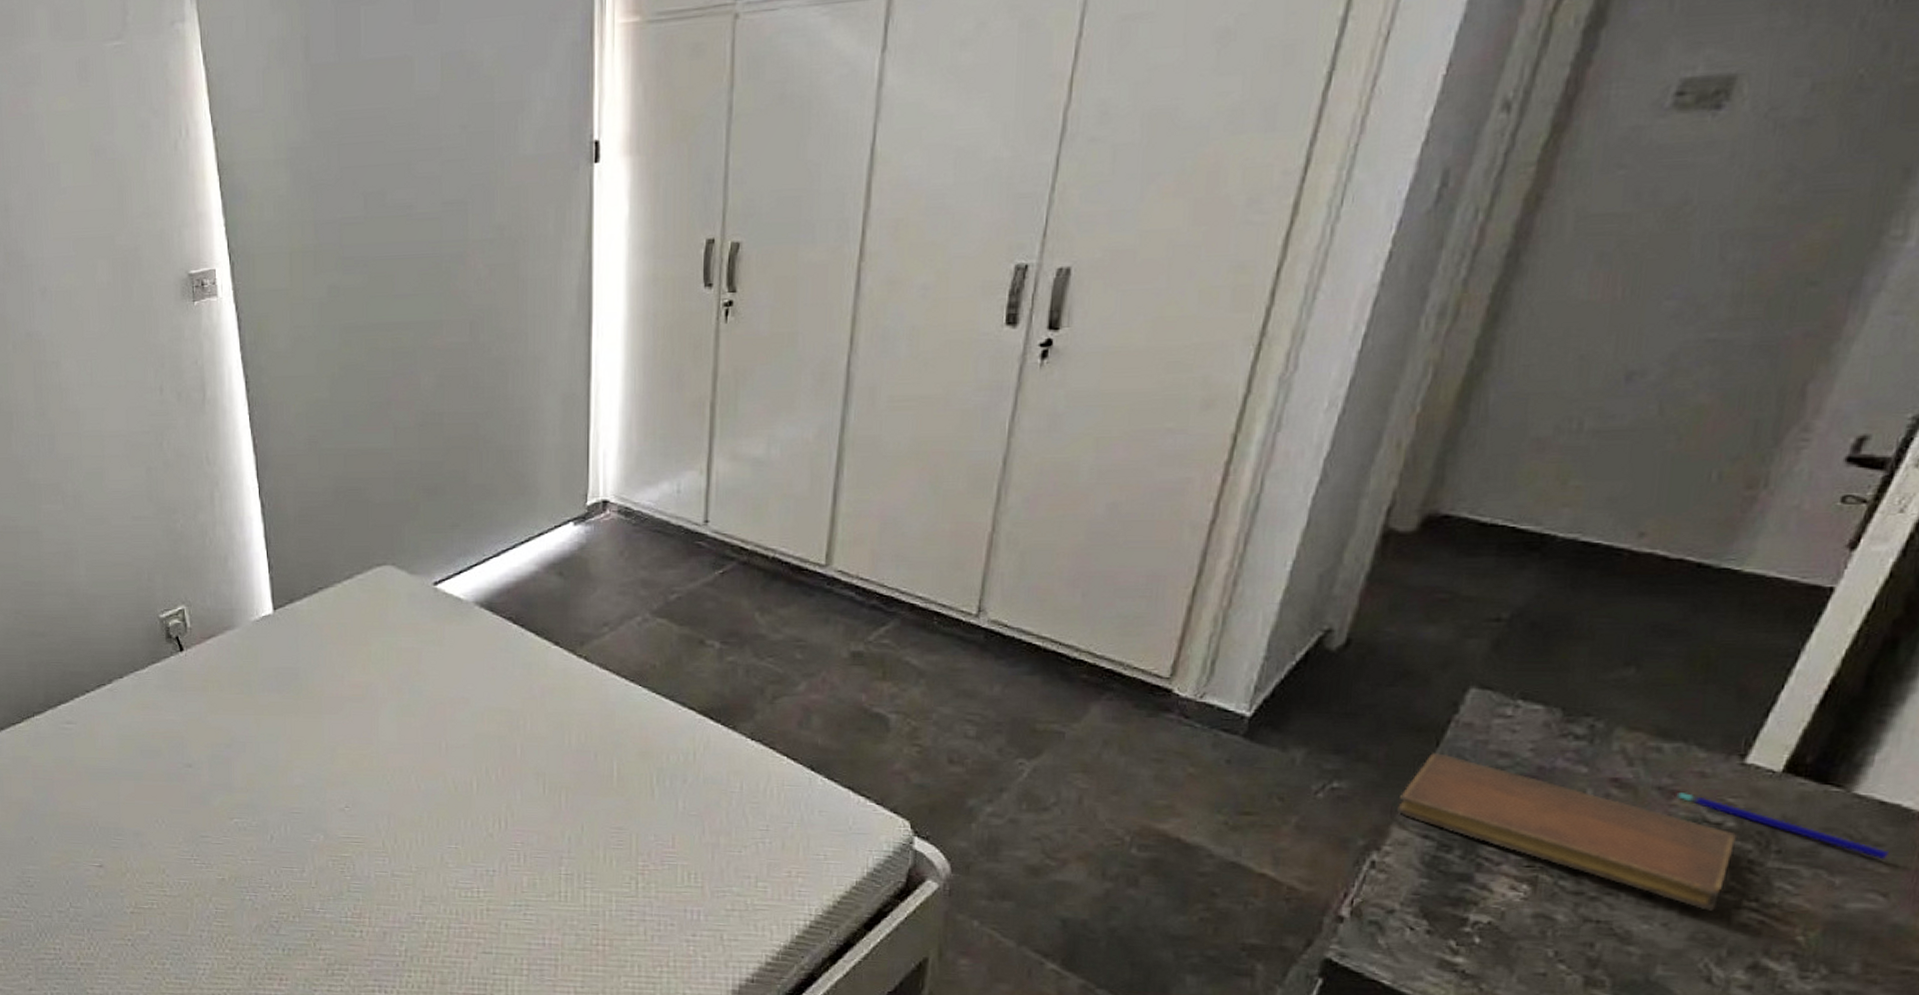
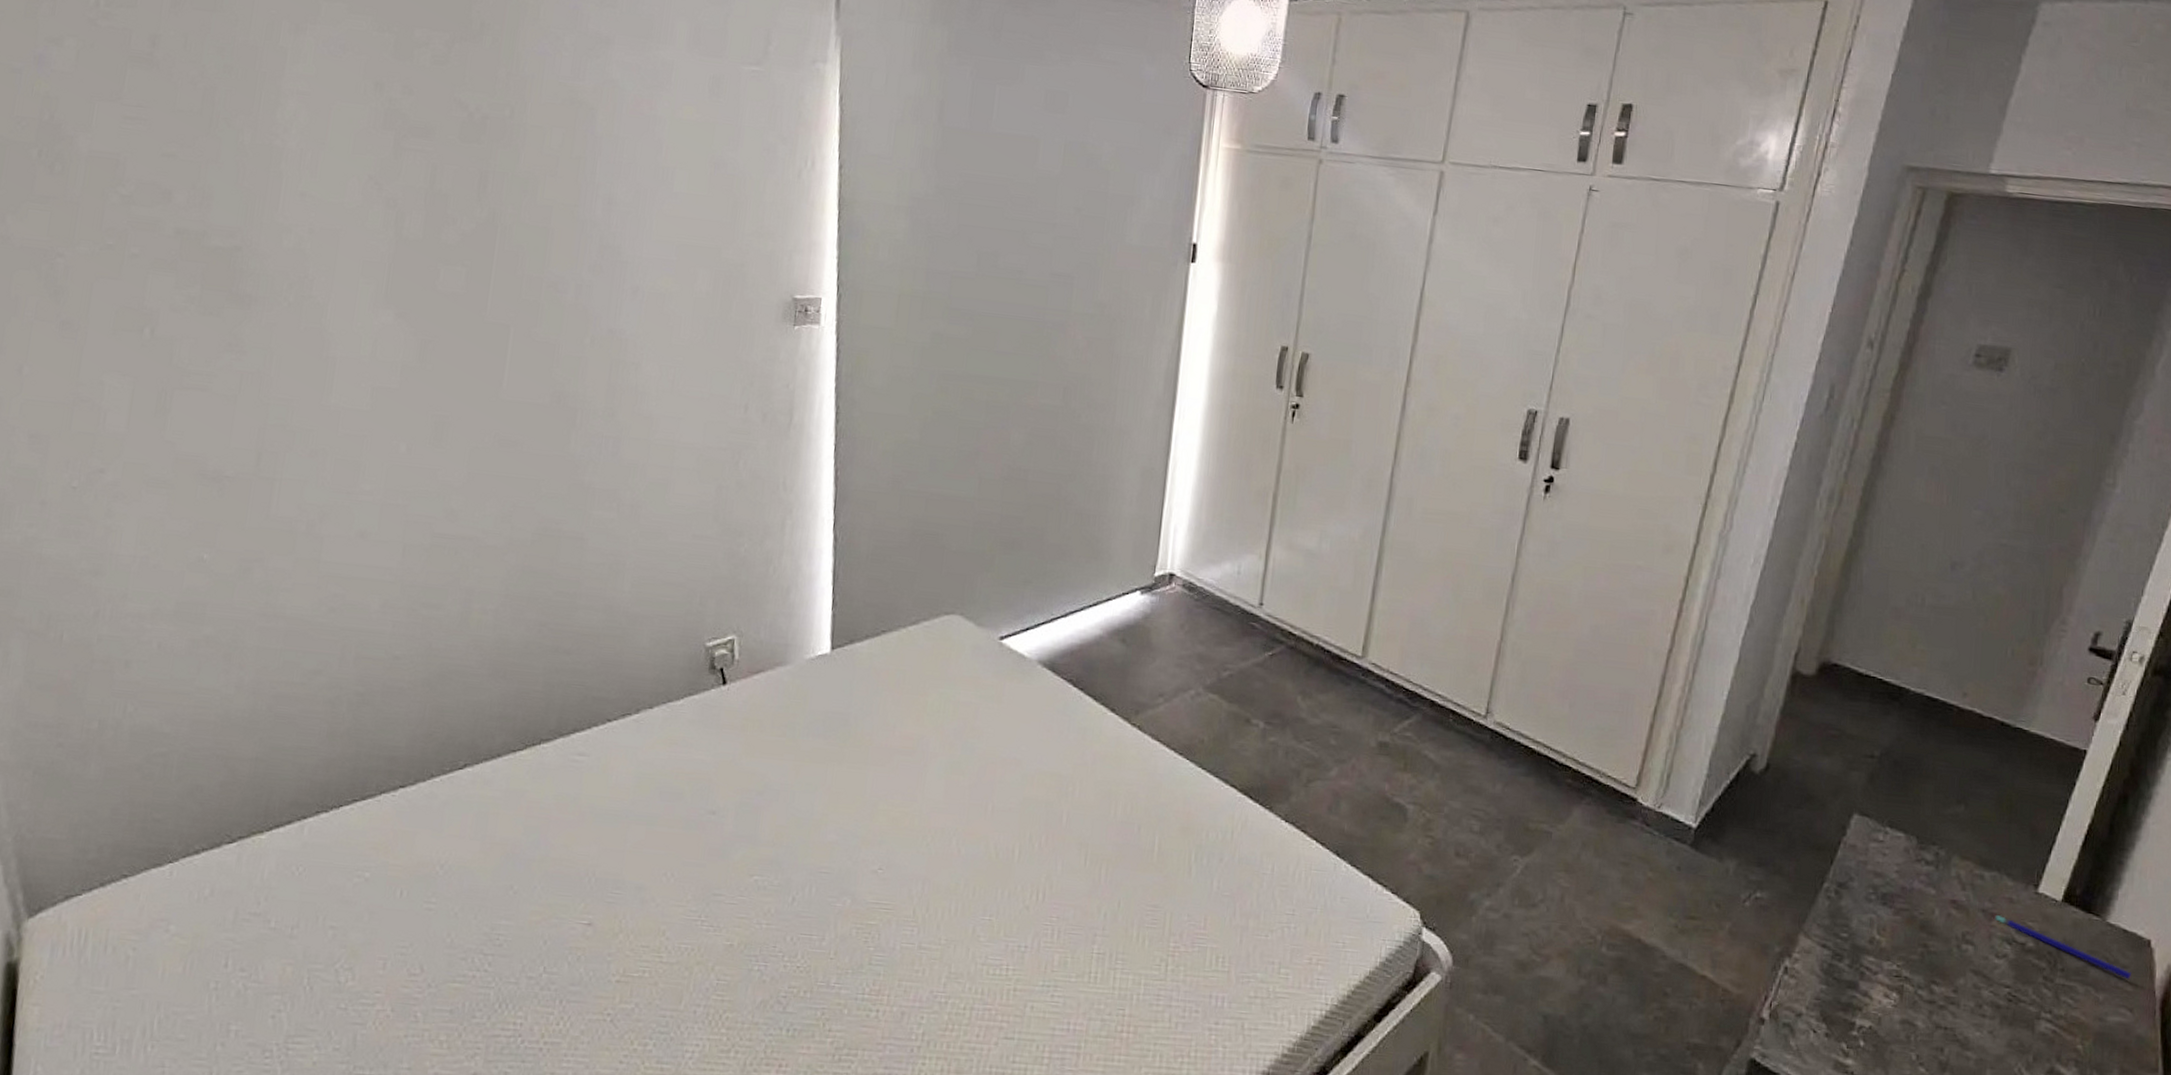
notebook: present [1397,752,1738,911] -> none [1803,869,2036,1021]

